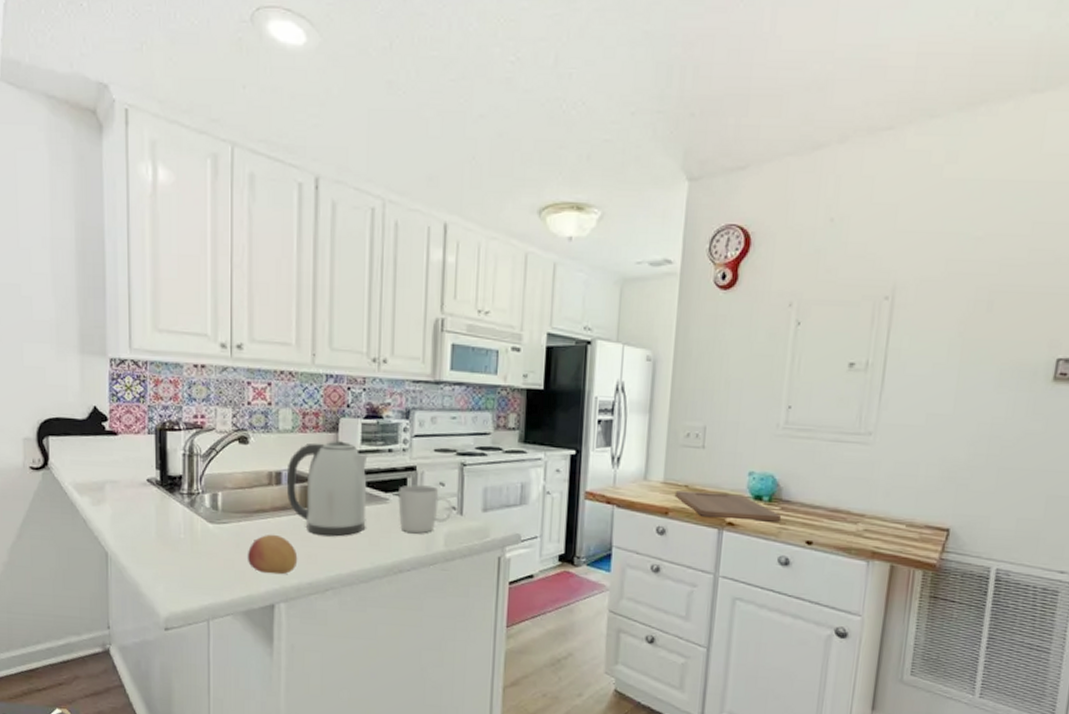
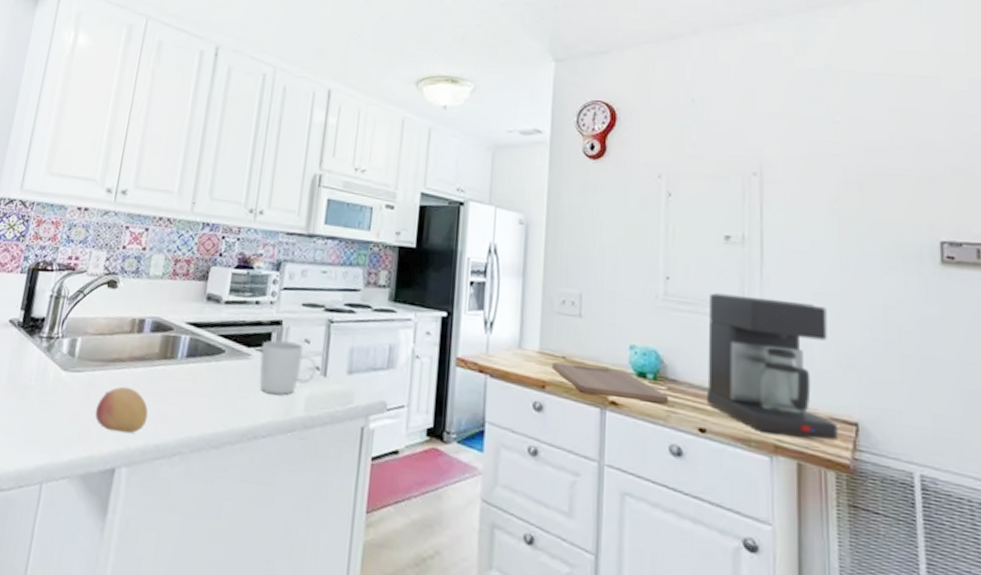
kettle: present [286,441,368,536] -> none [147,289,235,393]
coffee maker: none [815,419,937,545] -> present [706,293,838,441]

